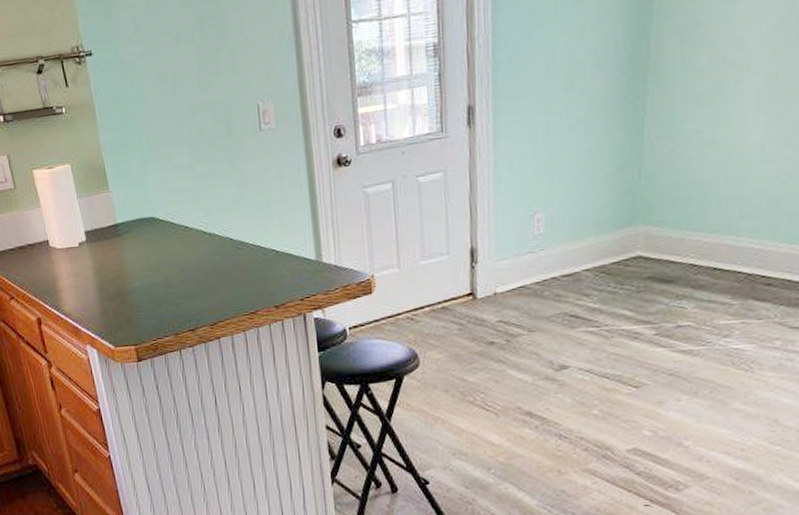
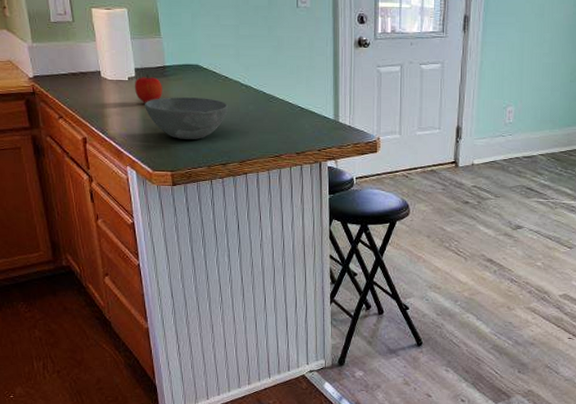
fruit: none [86,236,117,270] -> present [135,75,162,103]
bowl: none [99,254,192,307] -> present [145,97,228,140]

